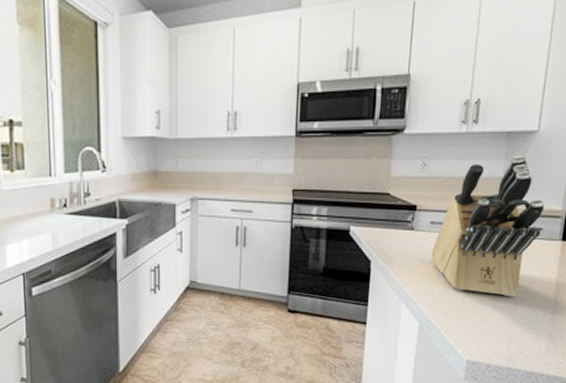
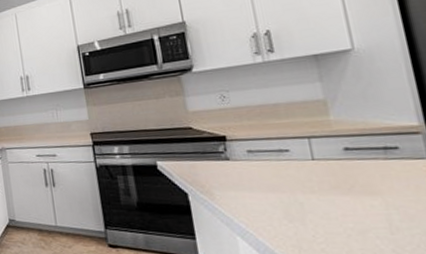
knife block: present [431,155,545,297] -> none [257,74,398,227]

